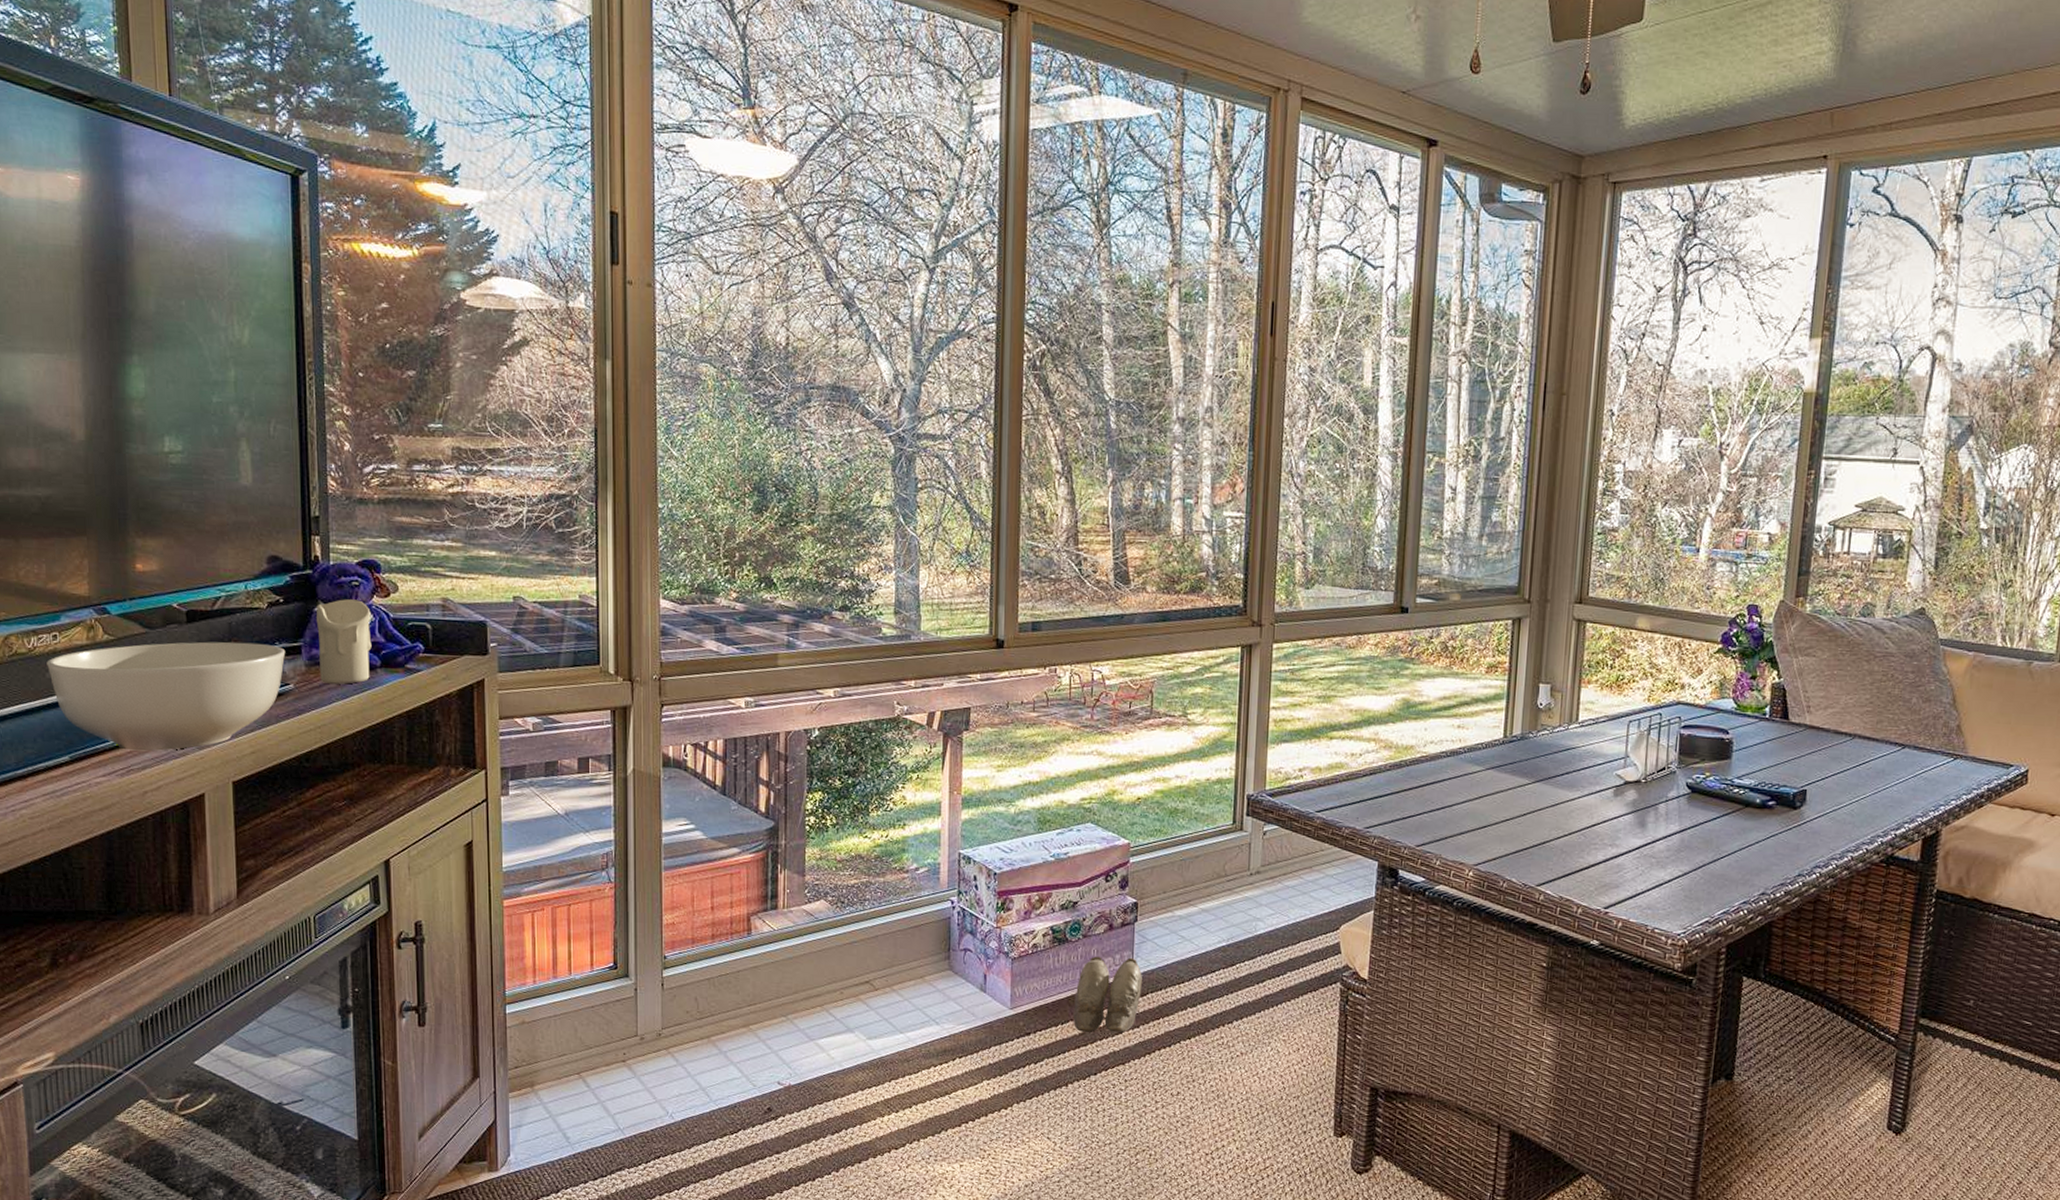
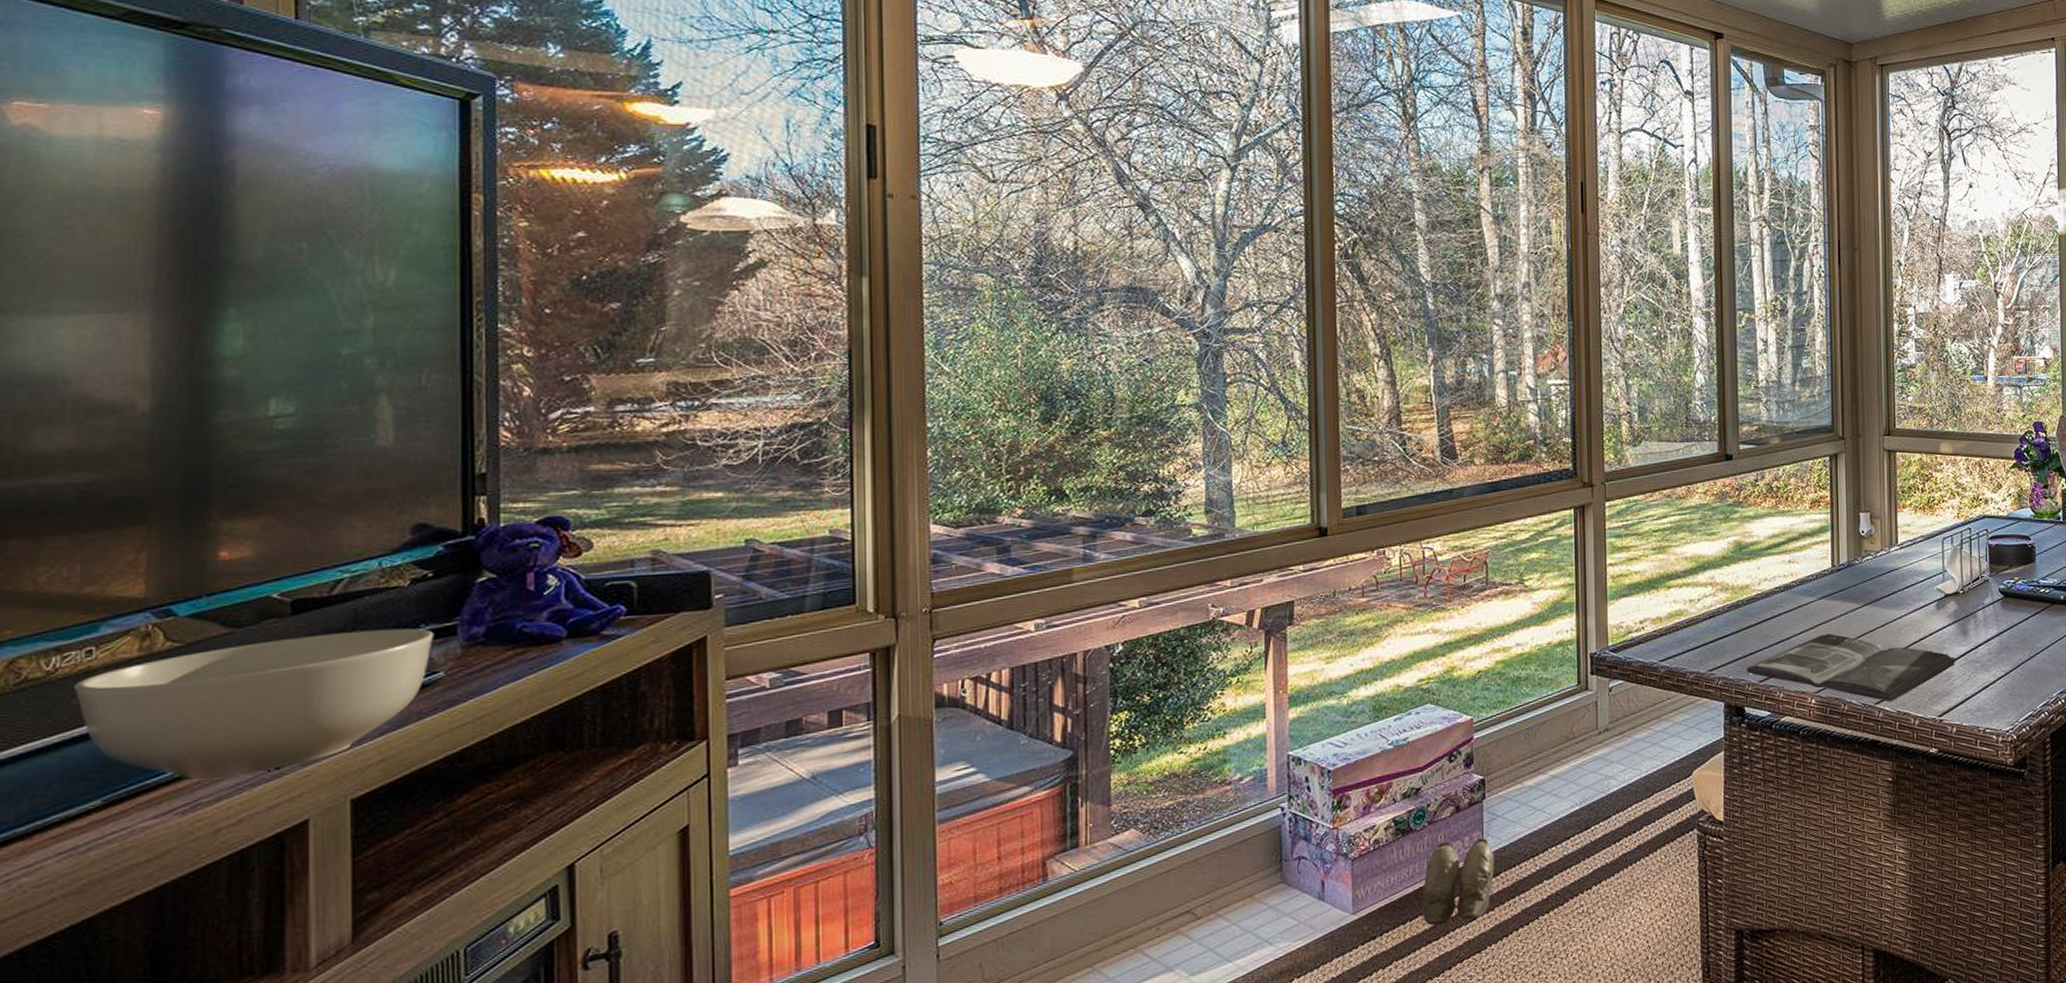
candle: present [316,599,372,684] -> none [478,564,555,665]
magazine: none [1403,806,1630,886] -> present [1746,634,1956,702]

